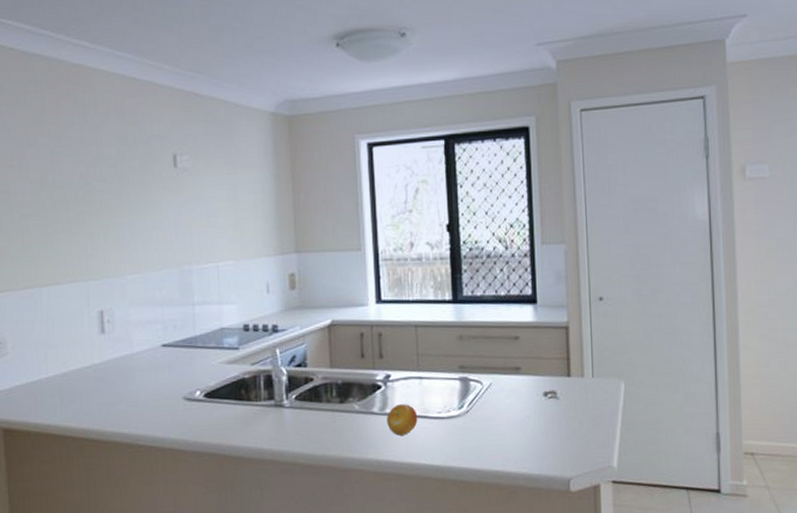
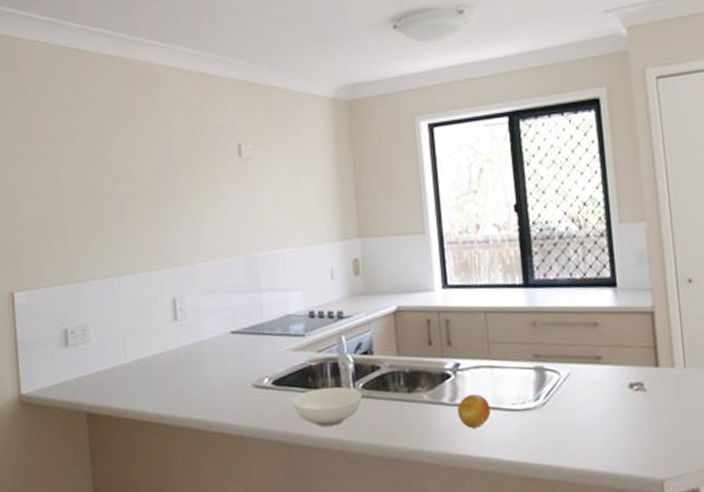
bowl: none [224,398,295,437] -> present [292,386,362,426]

